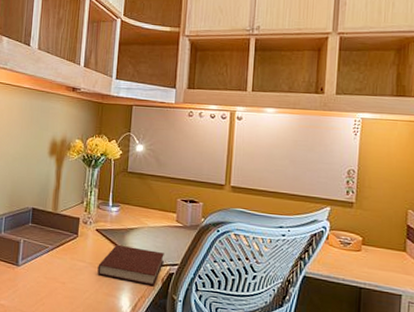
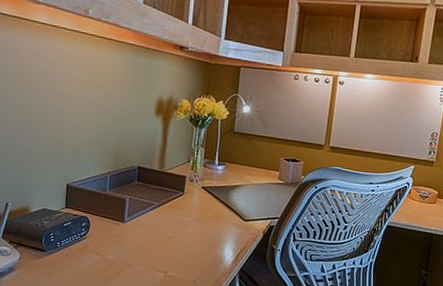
notebook: present [97,244,164,286] -> none [203,200,266,237]

